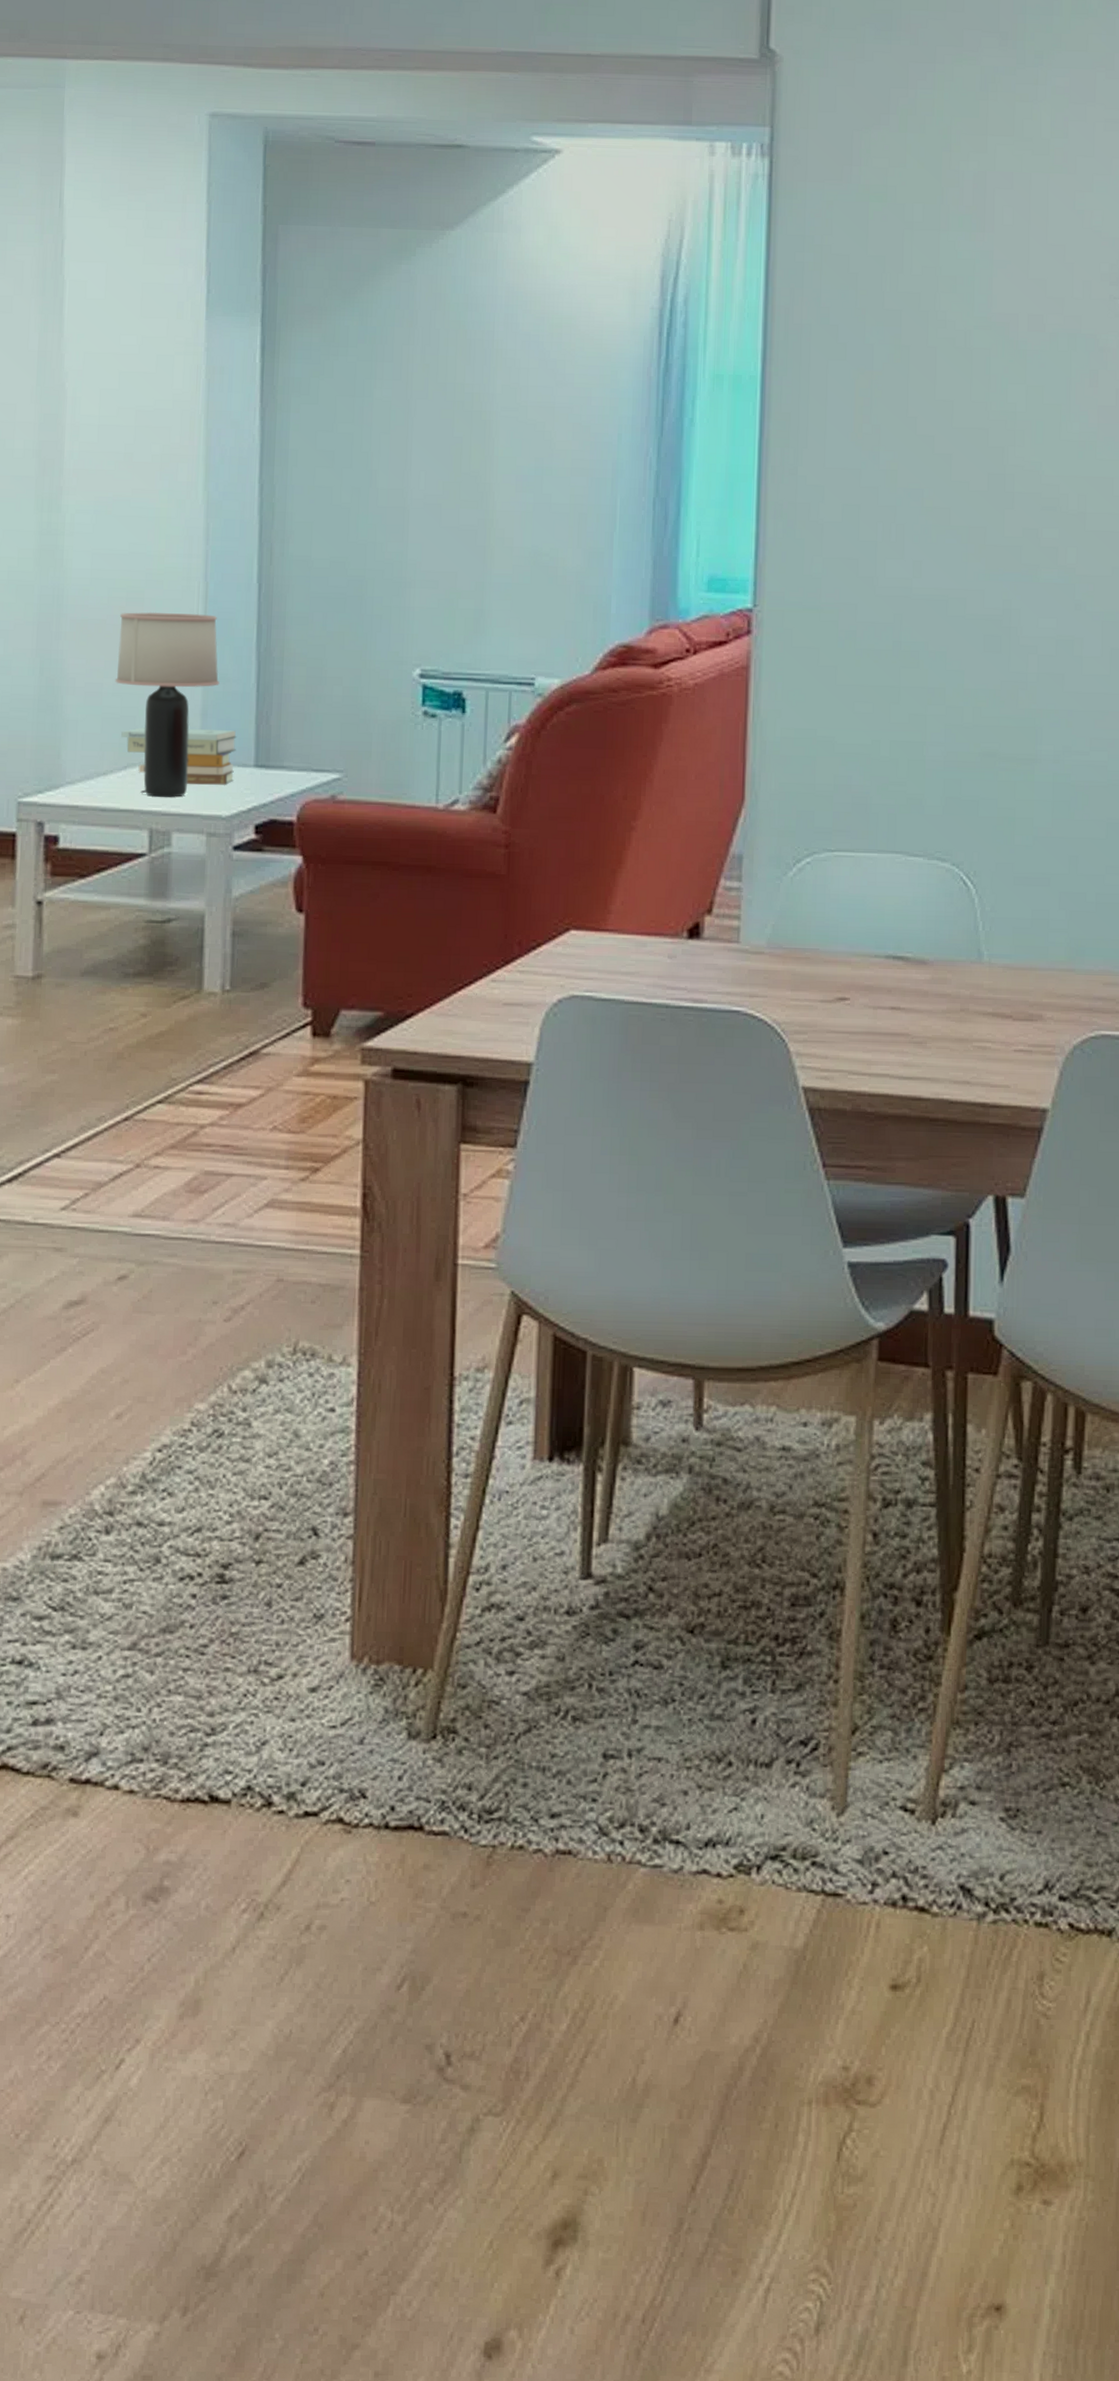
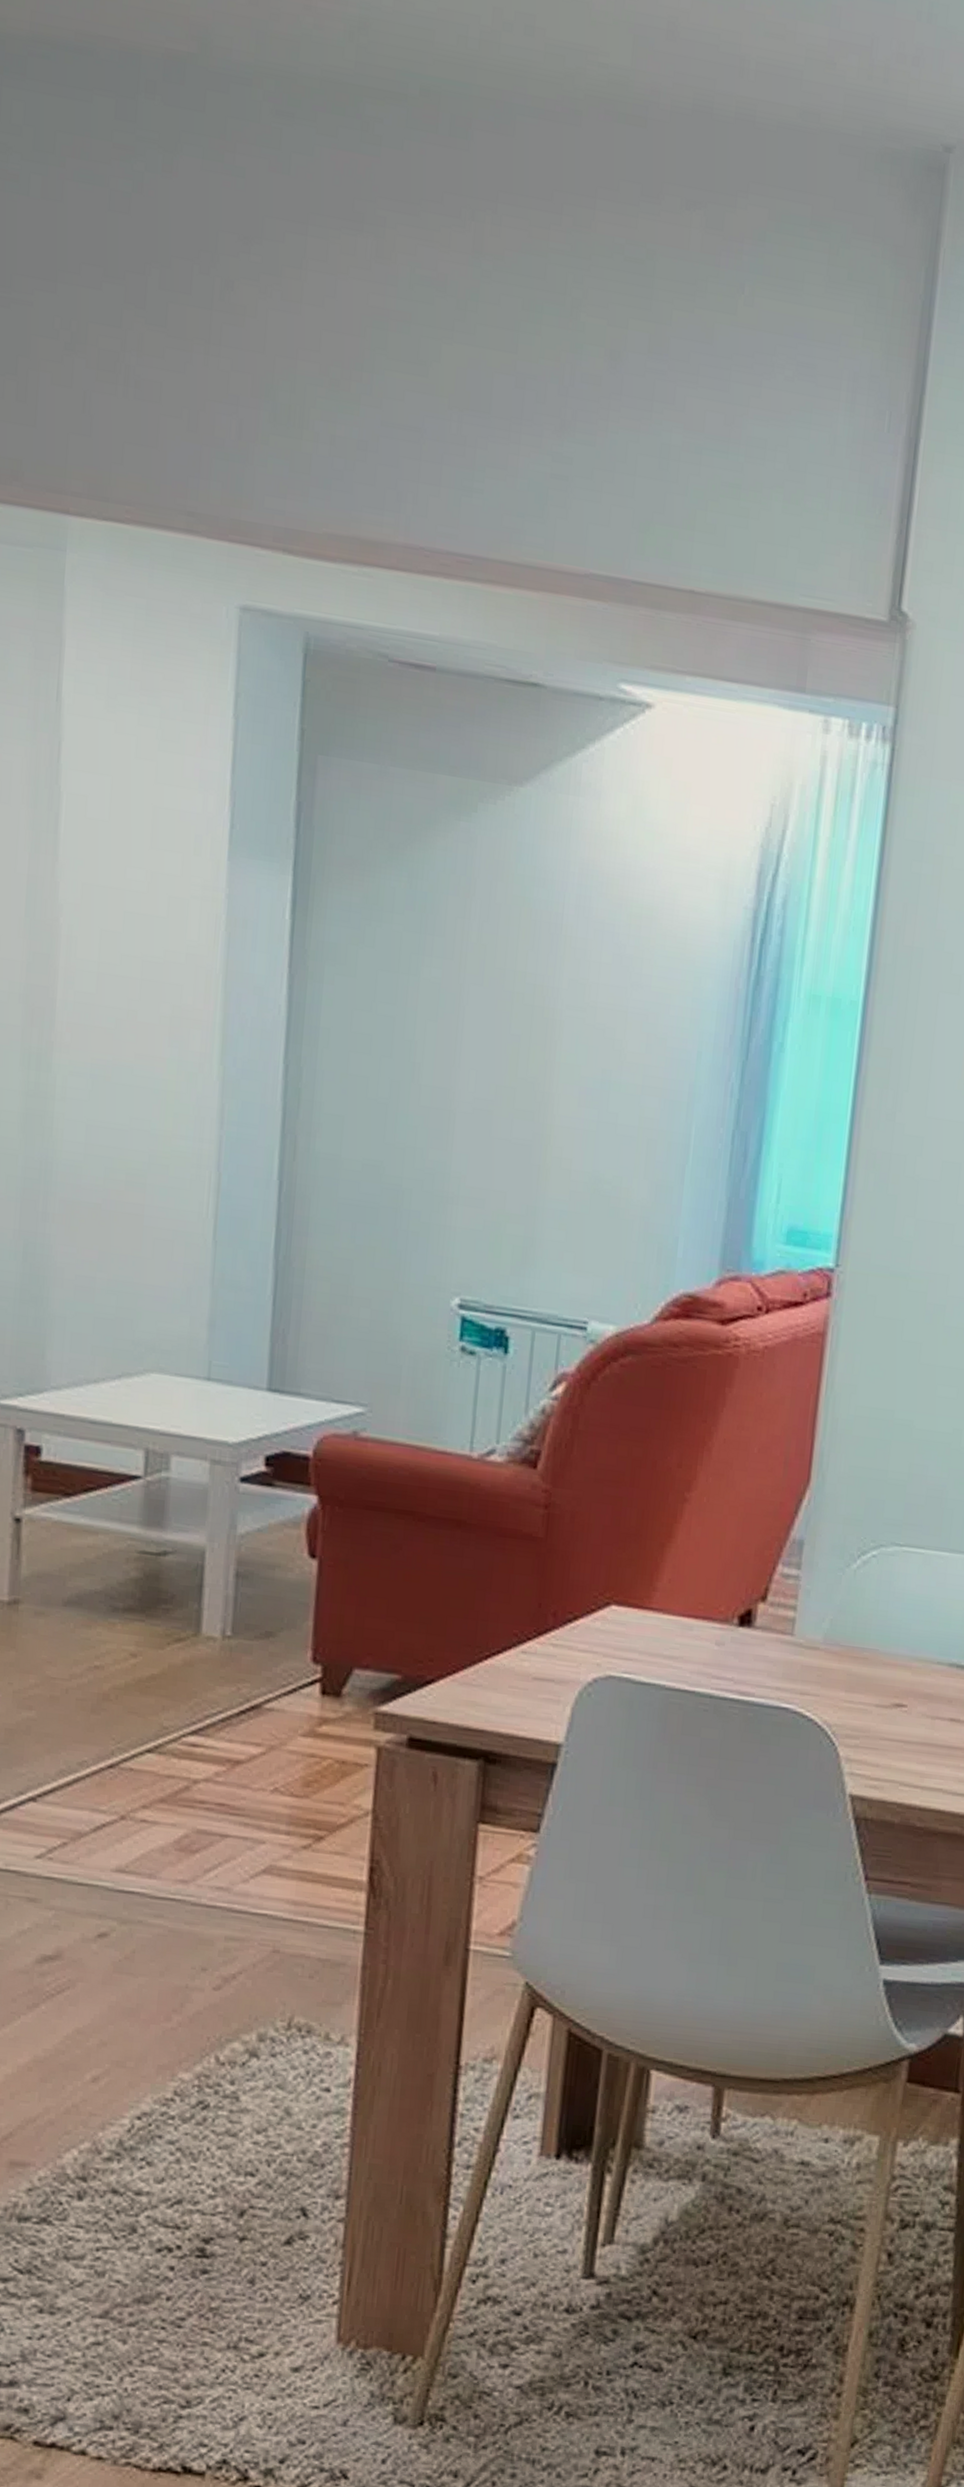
table lamp: present [115,611,220,797] -> none [110,1198,231,1416]
books: present [121,727,237,786] -> none [116,1332,248,1409]

